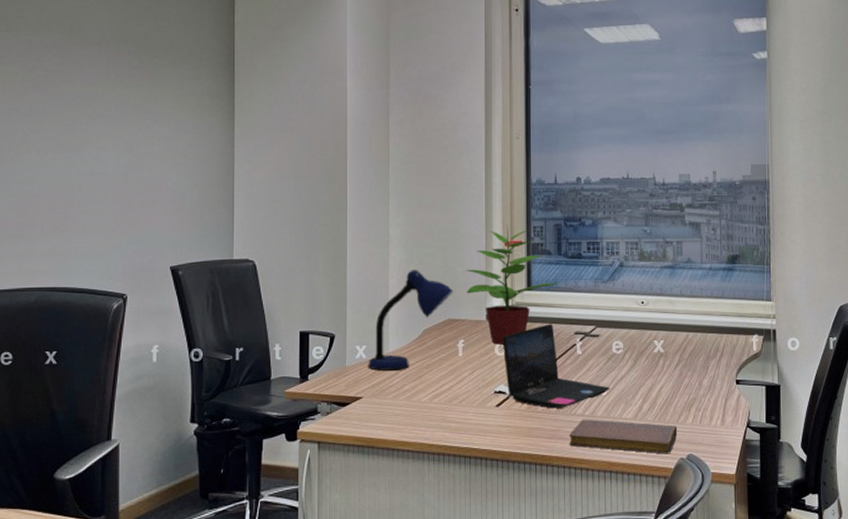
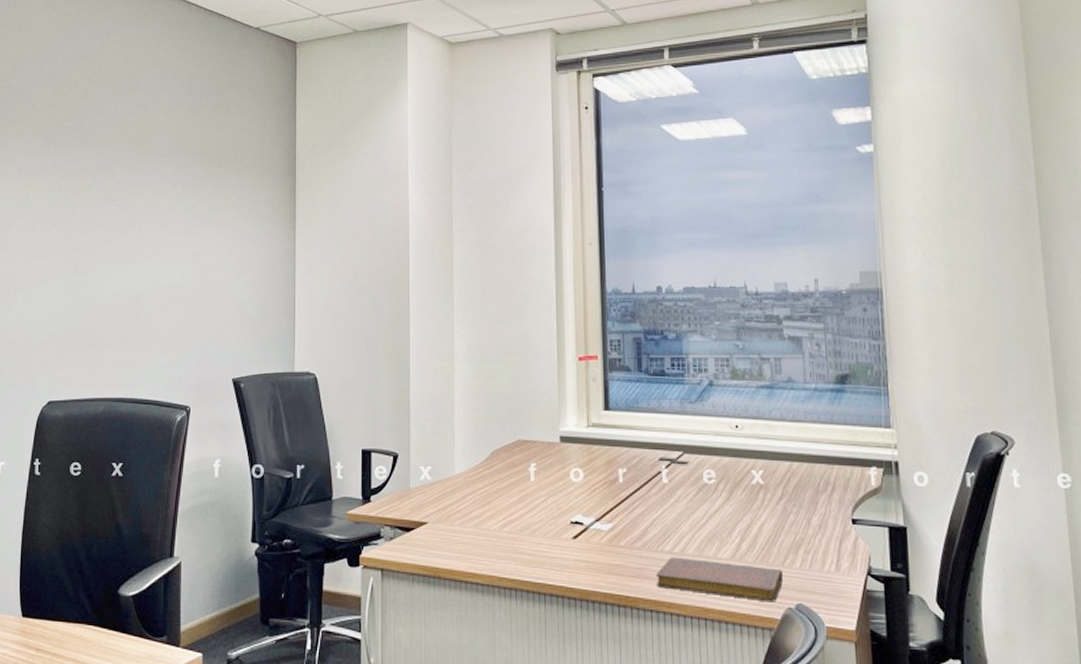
desk lamp: present [368,270,453,371] -> none [433,386,524,494]
potted plant: present [466,224,558,345] -> none [537,337,639,470]
laptop: present [502,324,610,408] -> none [578,448,702,544]

